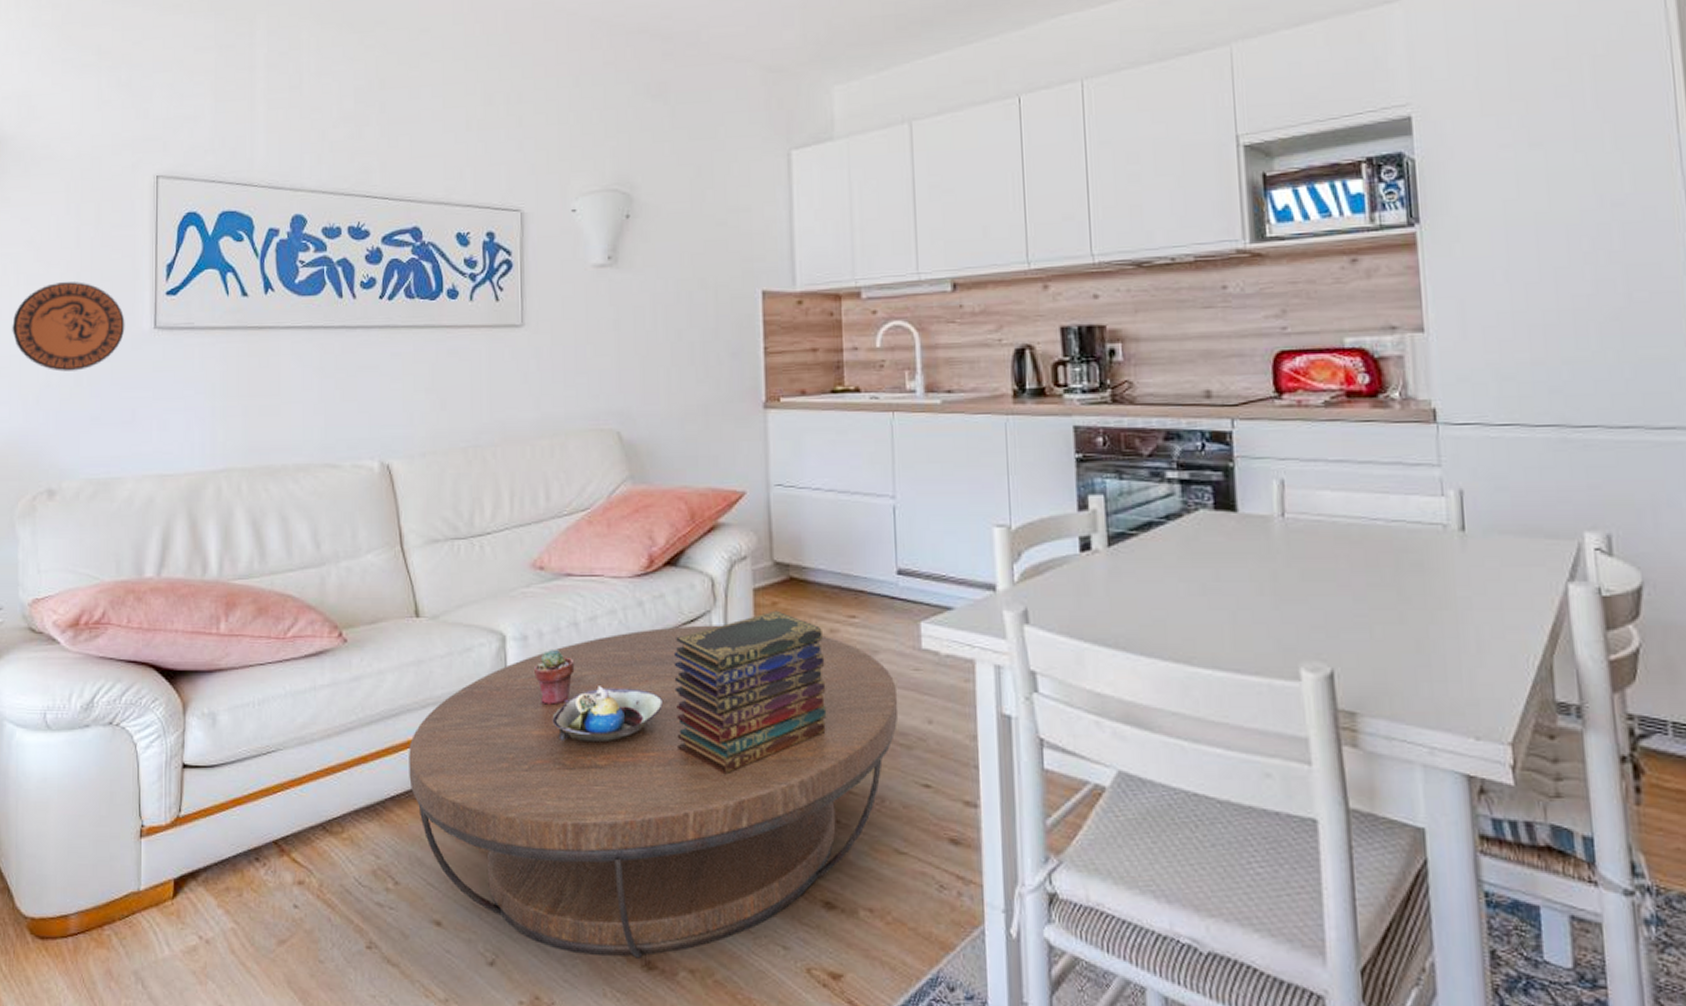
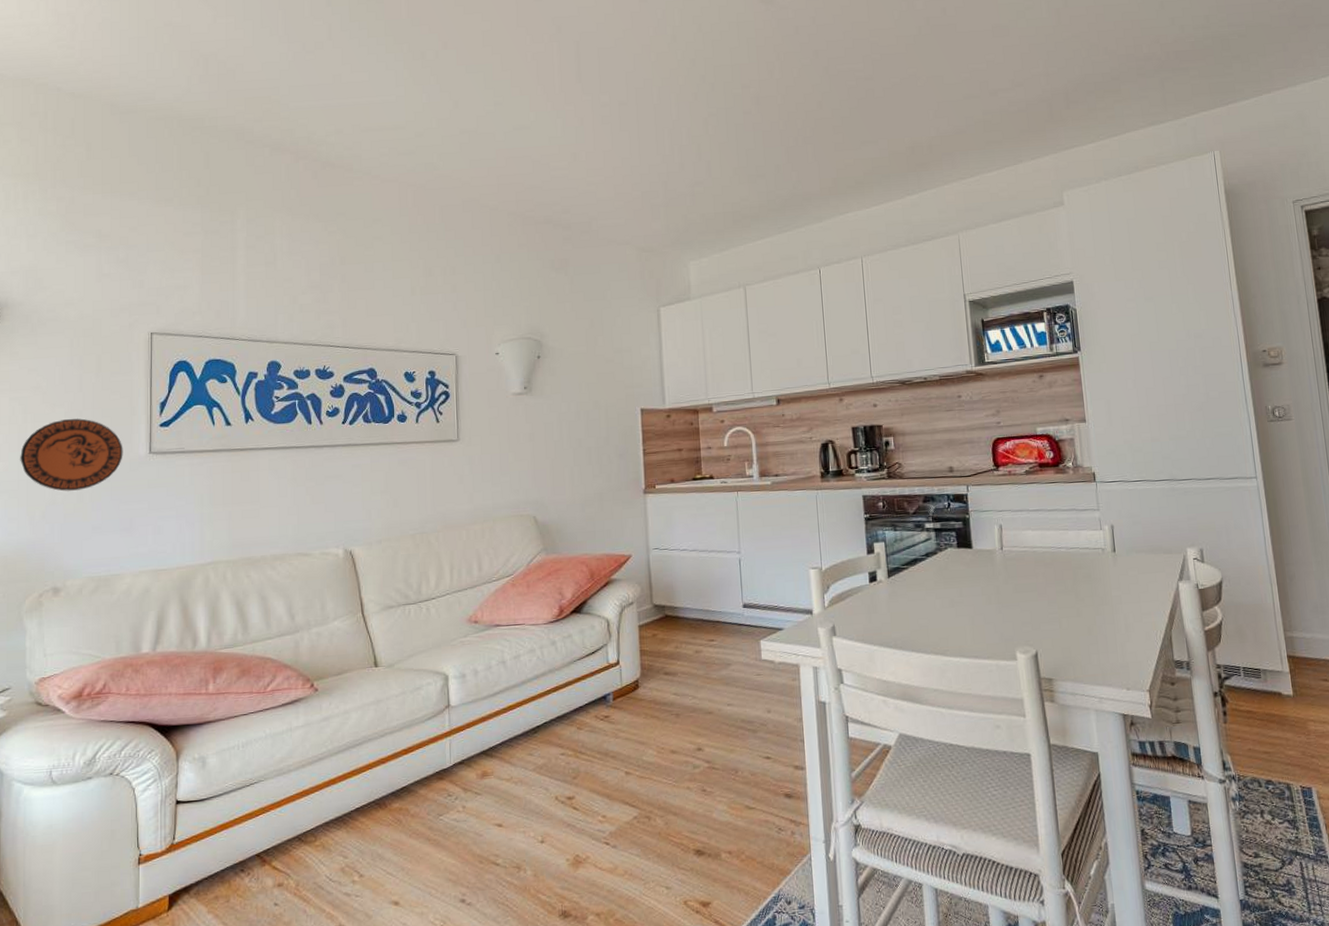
coffee table: present [409,625,899,959] -> none [370,654,747,913]
potted succulent: present [534,648,575,705] -> none [471,682,503,725]
decorative bowl: present [552,686,664,743] -> none [486,707,573,751]
book stack: present [673,610,827,775] -> none [579,640,695,765]

